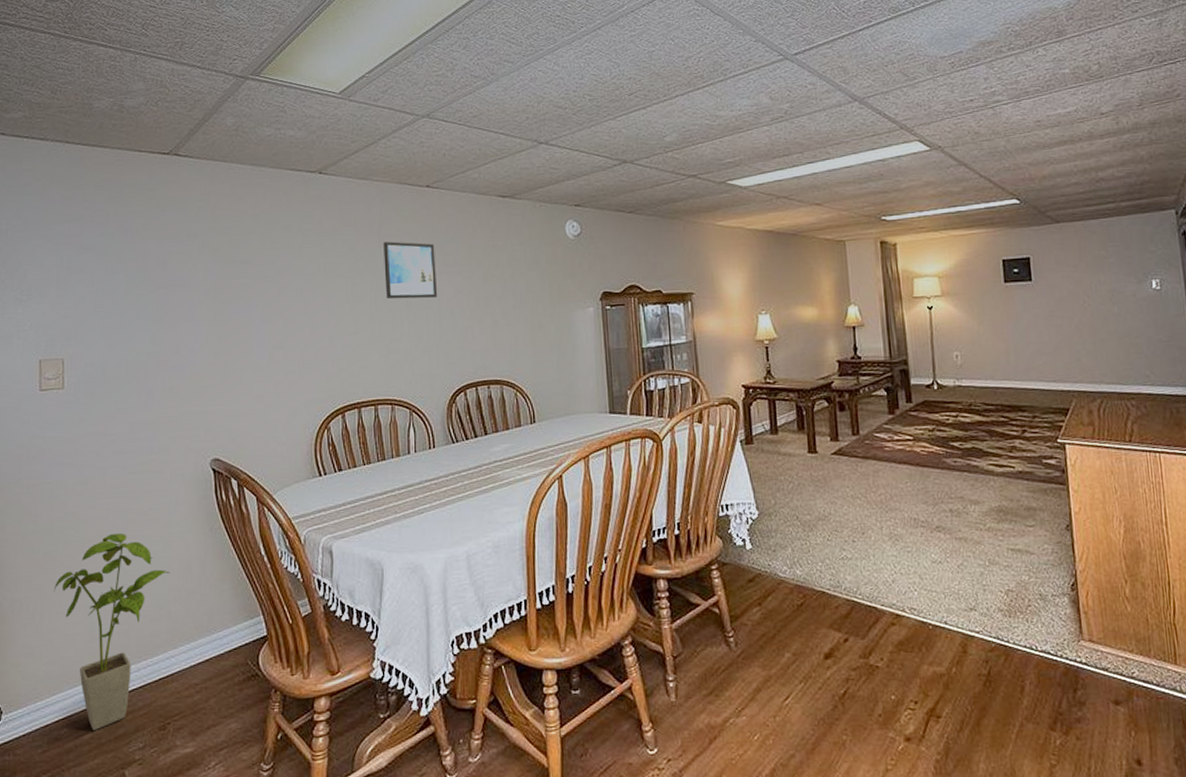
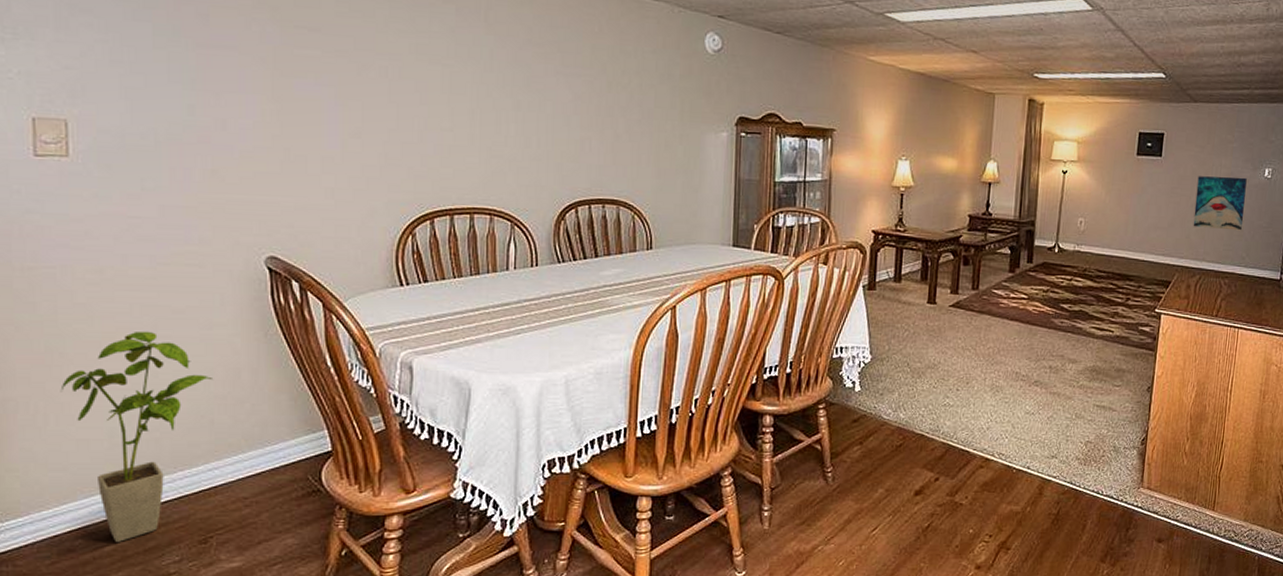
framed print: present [383,241,438,300] -> none [490,28,553,101]
wall art: none [1076,292,1140,349] -> present [1193,176,1247,231]

